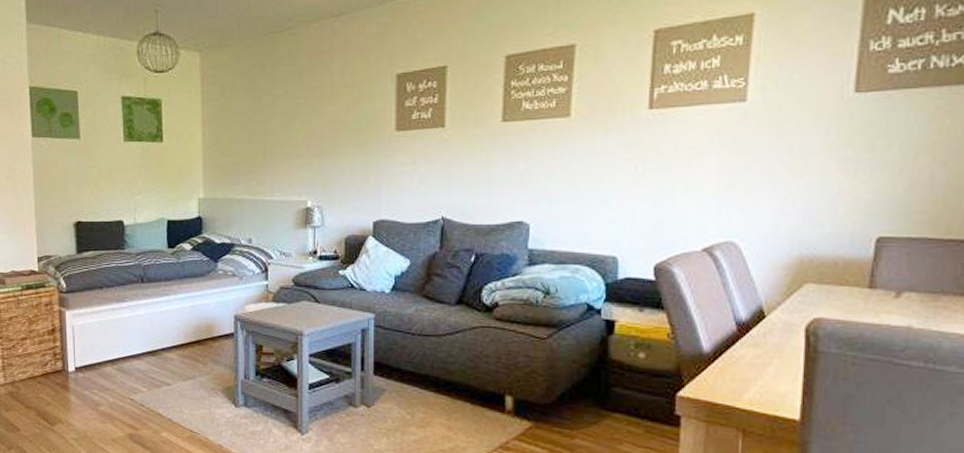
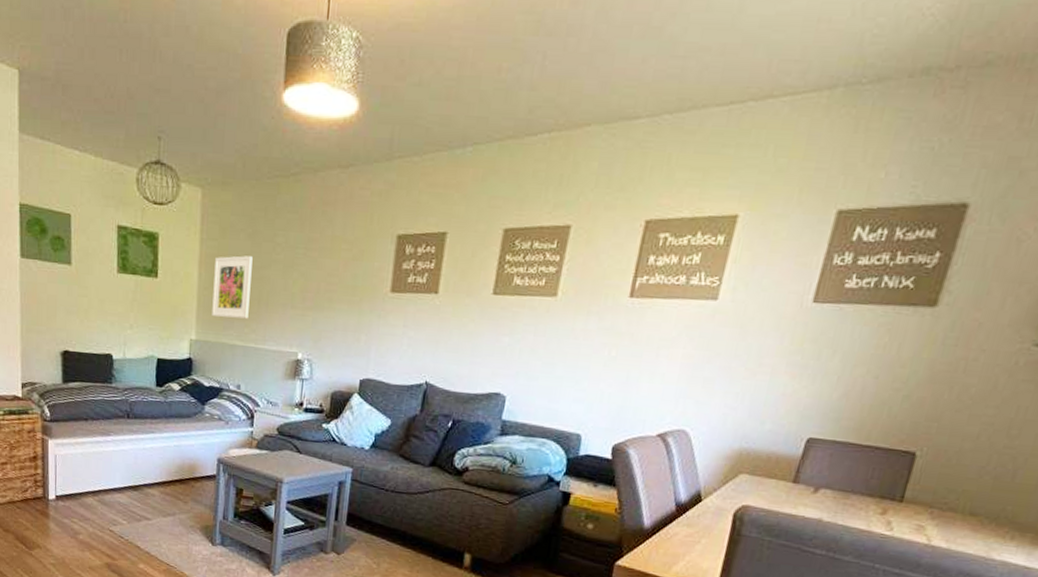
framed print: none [218,111,254,174] -> present [212,256,253,319]

